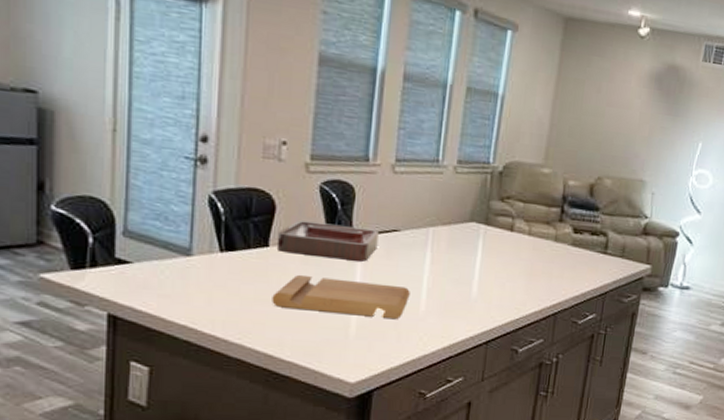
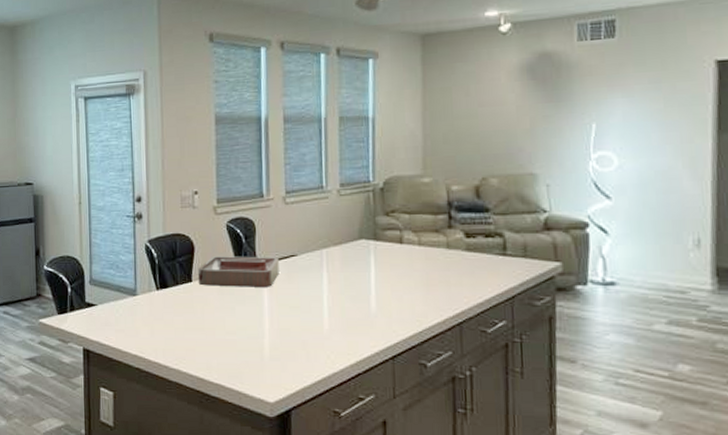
cutting board: present [272,274,410,320] -> none [198,303,313,340]

